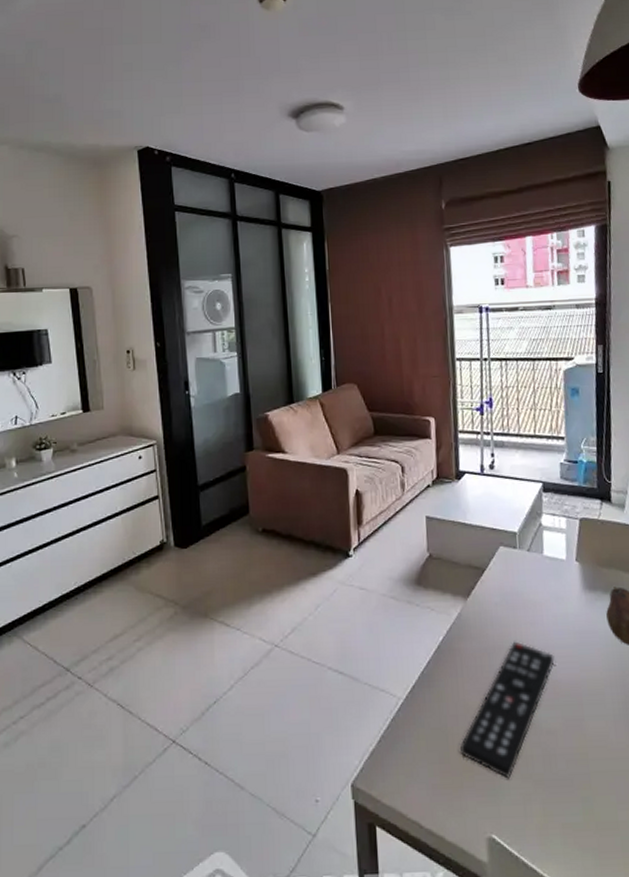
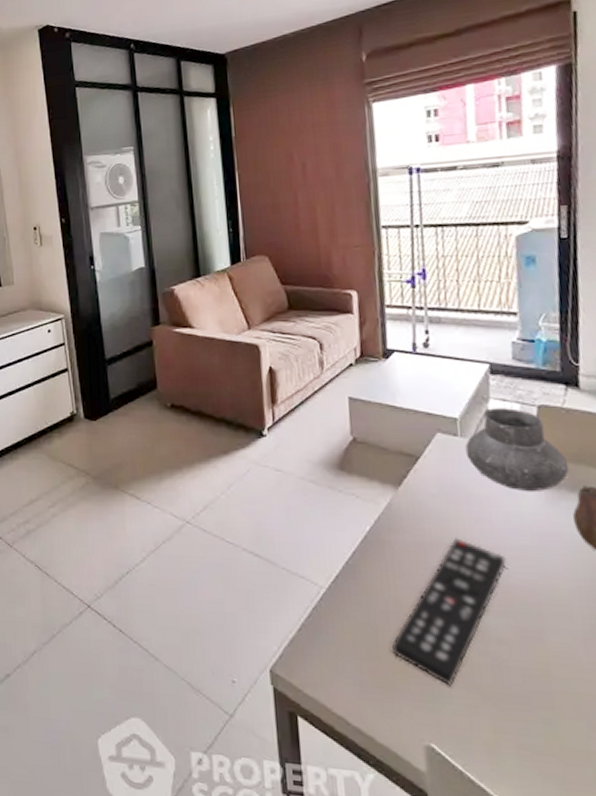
vase: none [522,521,604,596] -> present [465,408,570,492]

